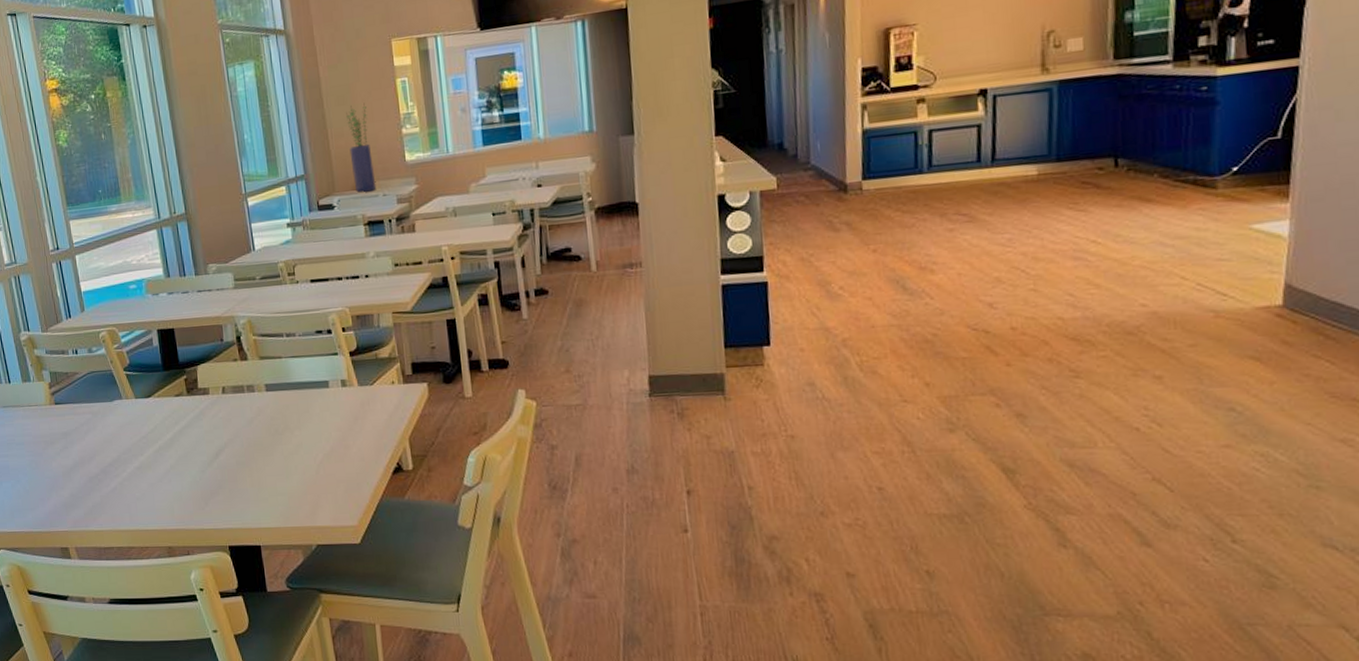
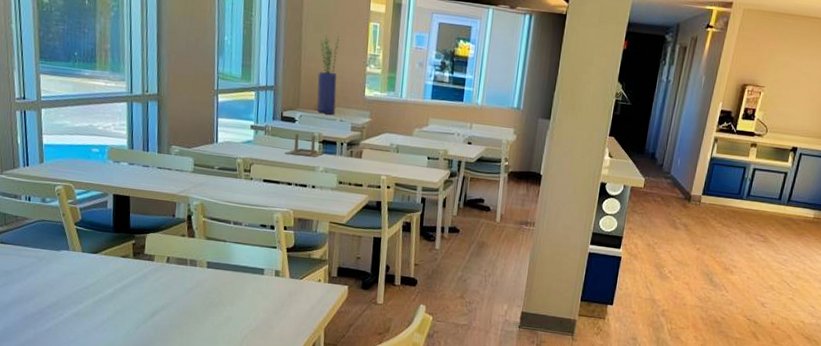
napkin holder: none [329,218,371,247] -> present [285,133,323,158]

